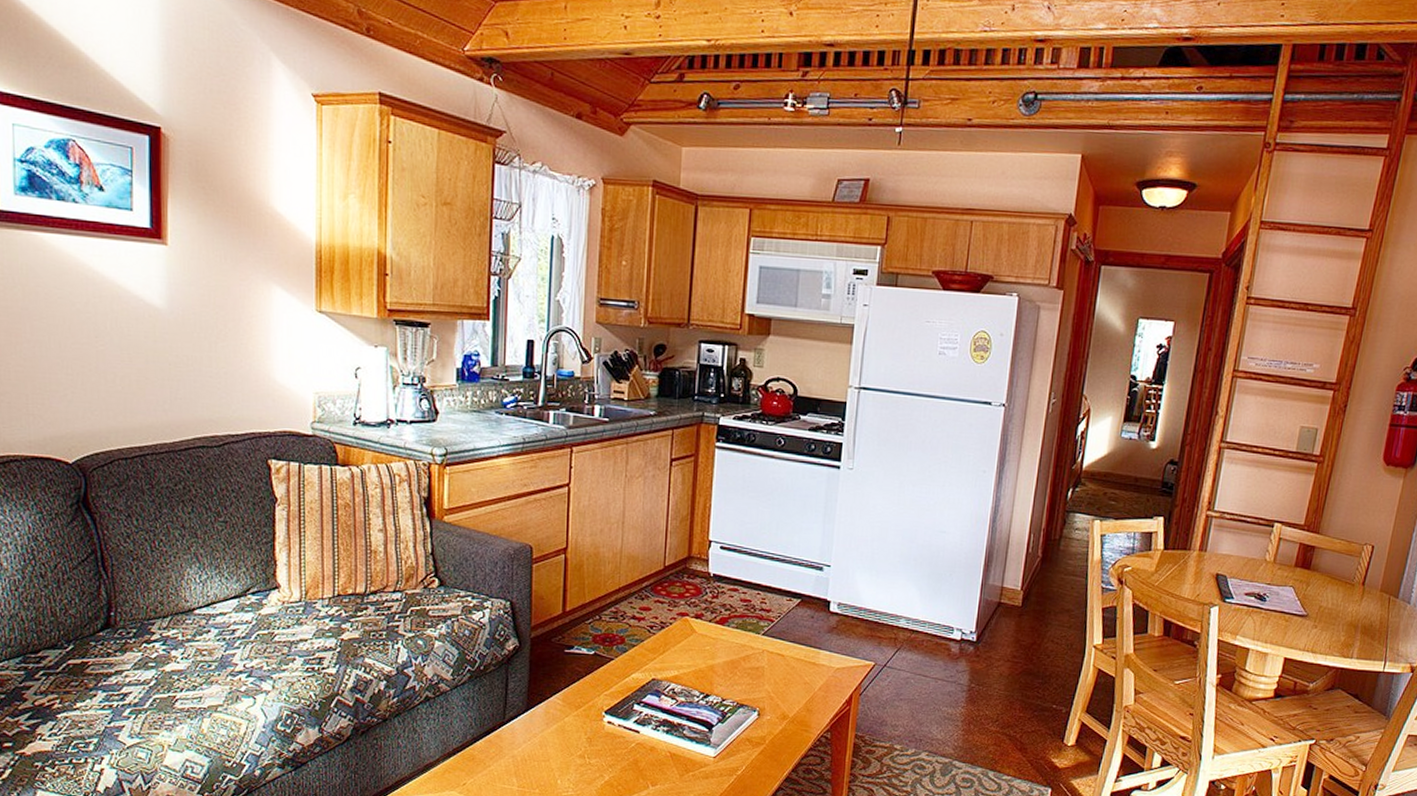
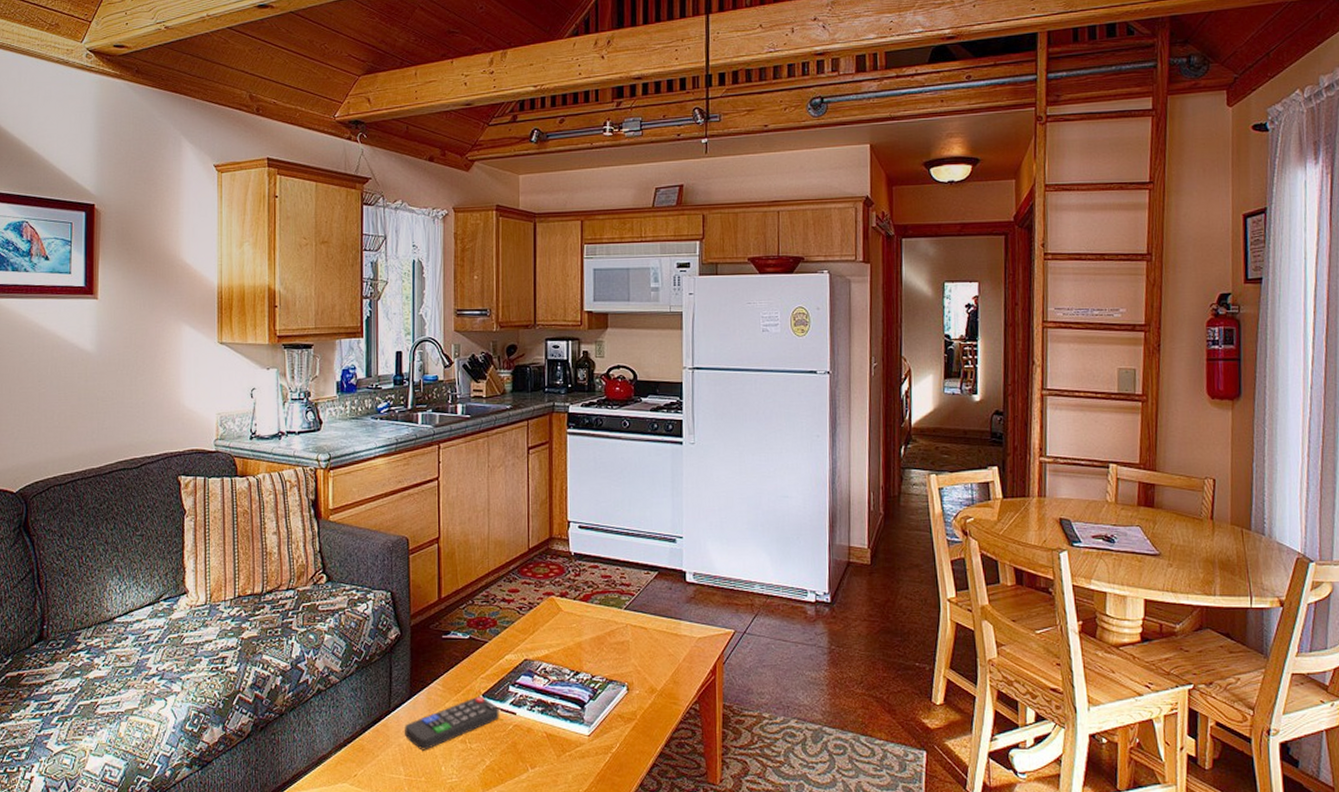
remote control: none [520,712,622,763] -> present [405,696,500,751]

